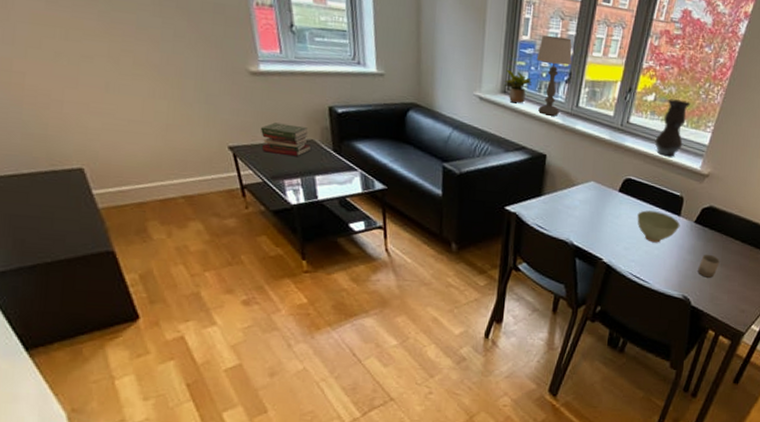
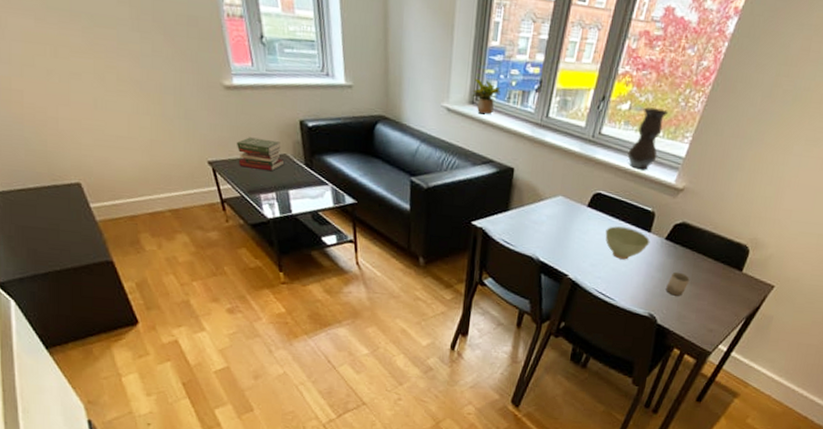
table lamp: present [536,35,572,116] -> none [506,40,544,128]

